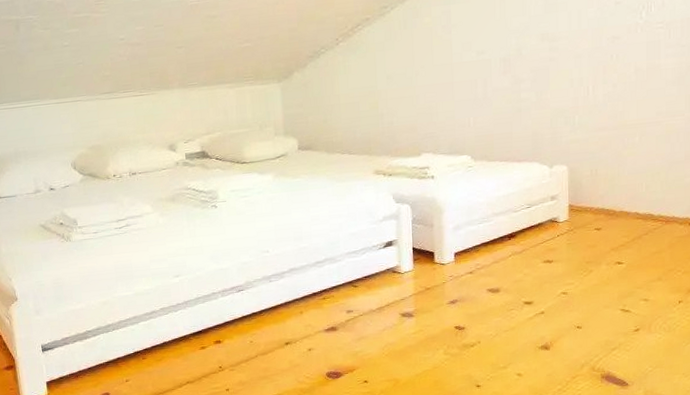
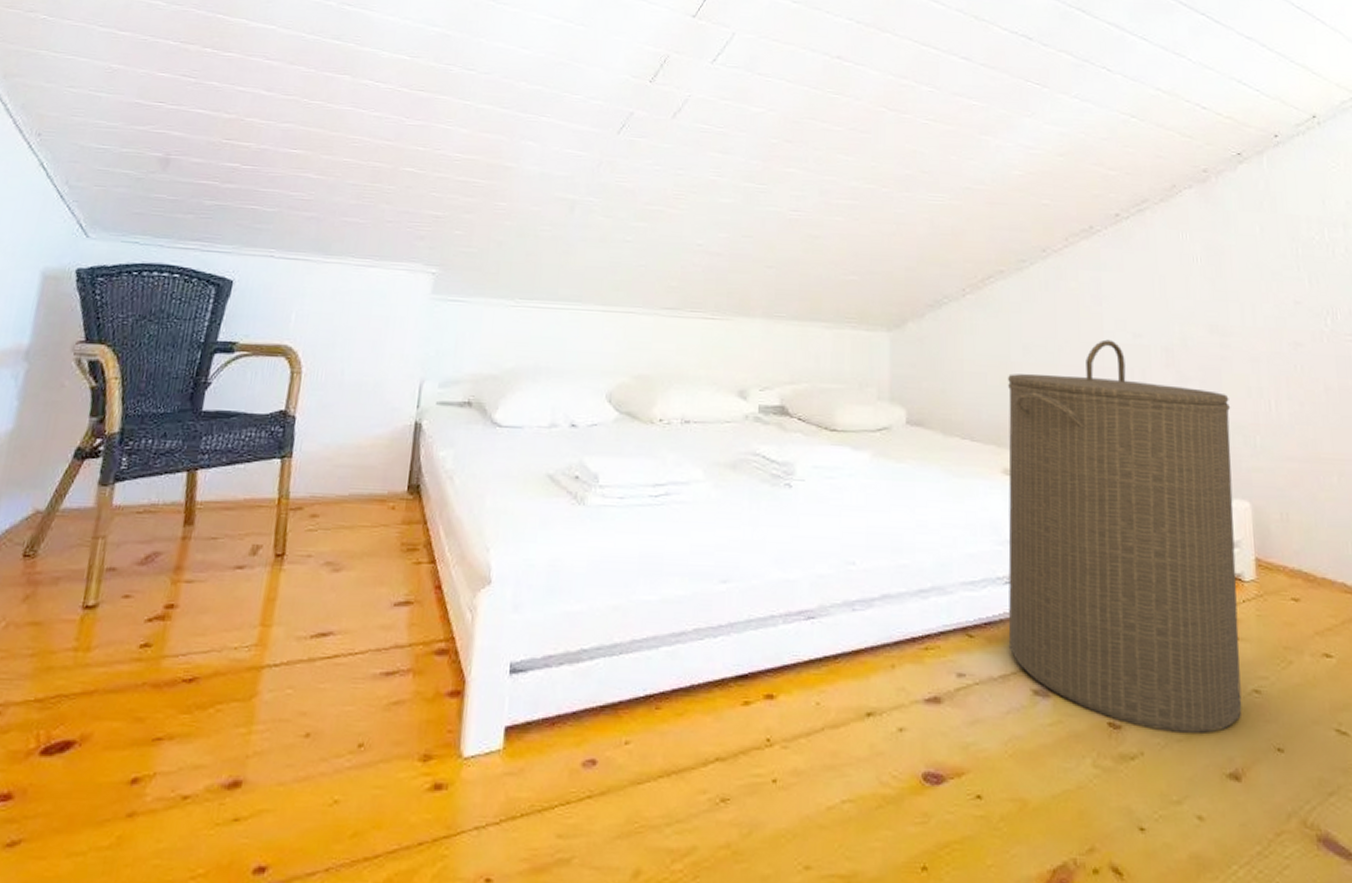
laundry hamper: none [376,59,556,327] -> present [1008,339,1242,733]

